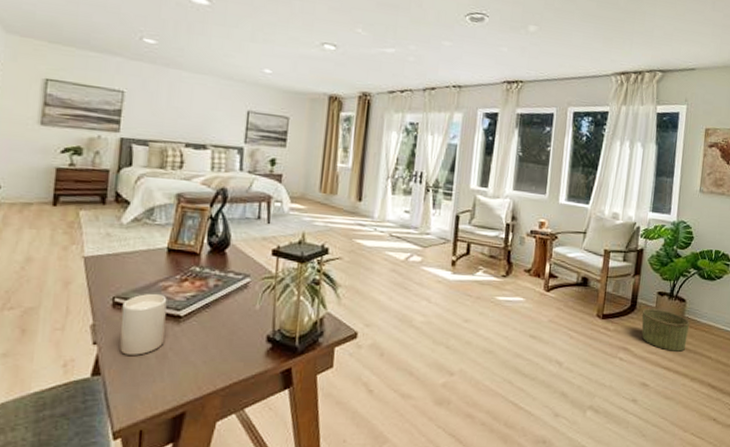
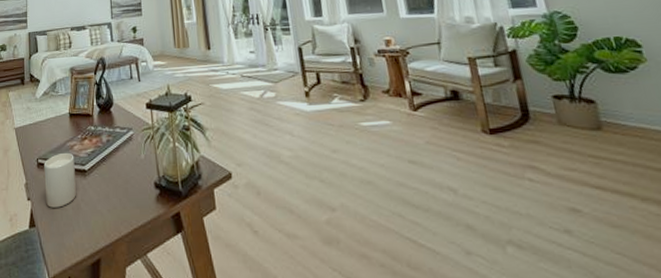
basket: present [641,306,690,352] -> none [539,114,617,166]

